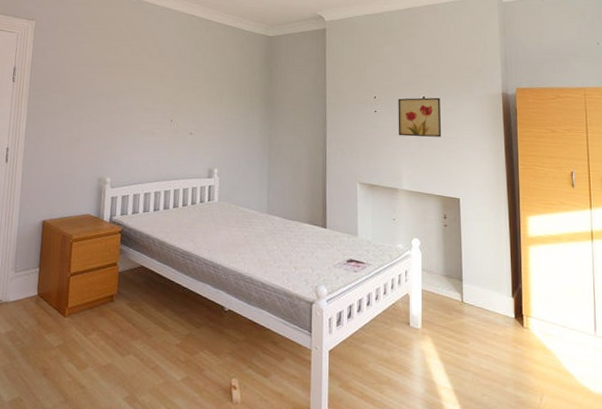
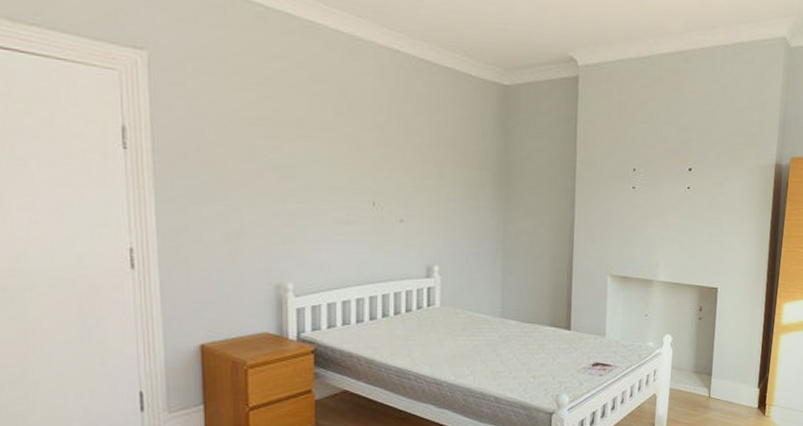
wall art: present [398,97,442,138] -> none [657,169,709,218]

